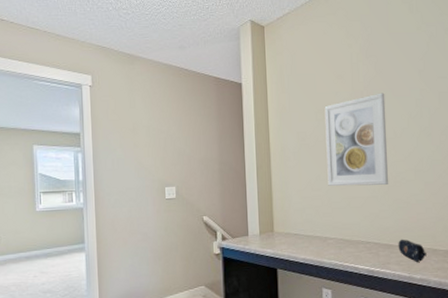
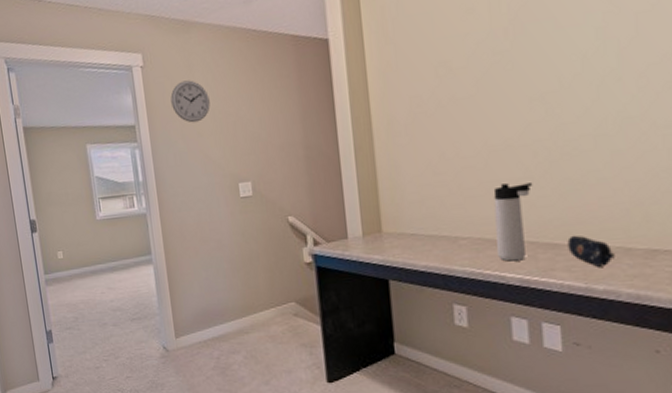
wall clock: none [113,101,146,136] -> present [170,80,210,123]
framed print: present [324,93,389,186] -> none [448,25,551,167]
thermos bottle: none [351,200,377,257] -> present [493,183,533,262]

